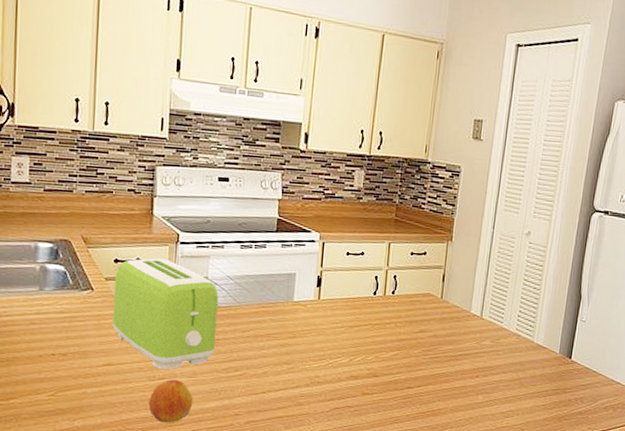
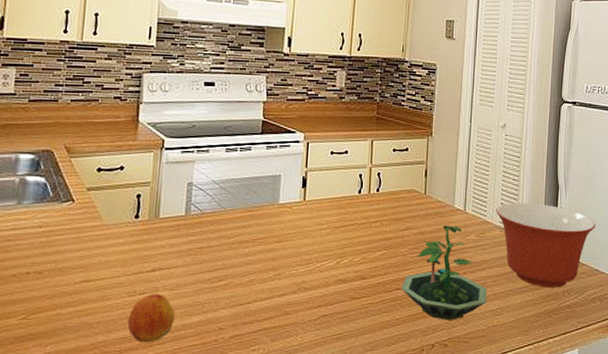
toaster: present [112,258,219,370] -> none [92,165,203,284]
terrarium: none [412,329,499,420] -> present [401,225,487,320]
mixing bowl: none [513,311,617,395] -> present [496,202,596,288]

